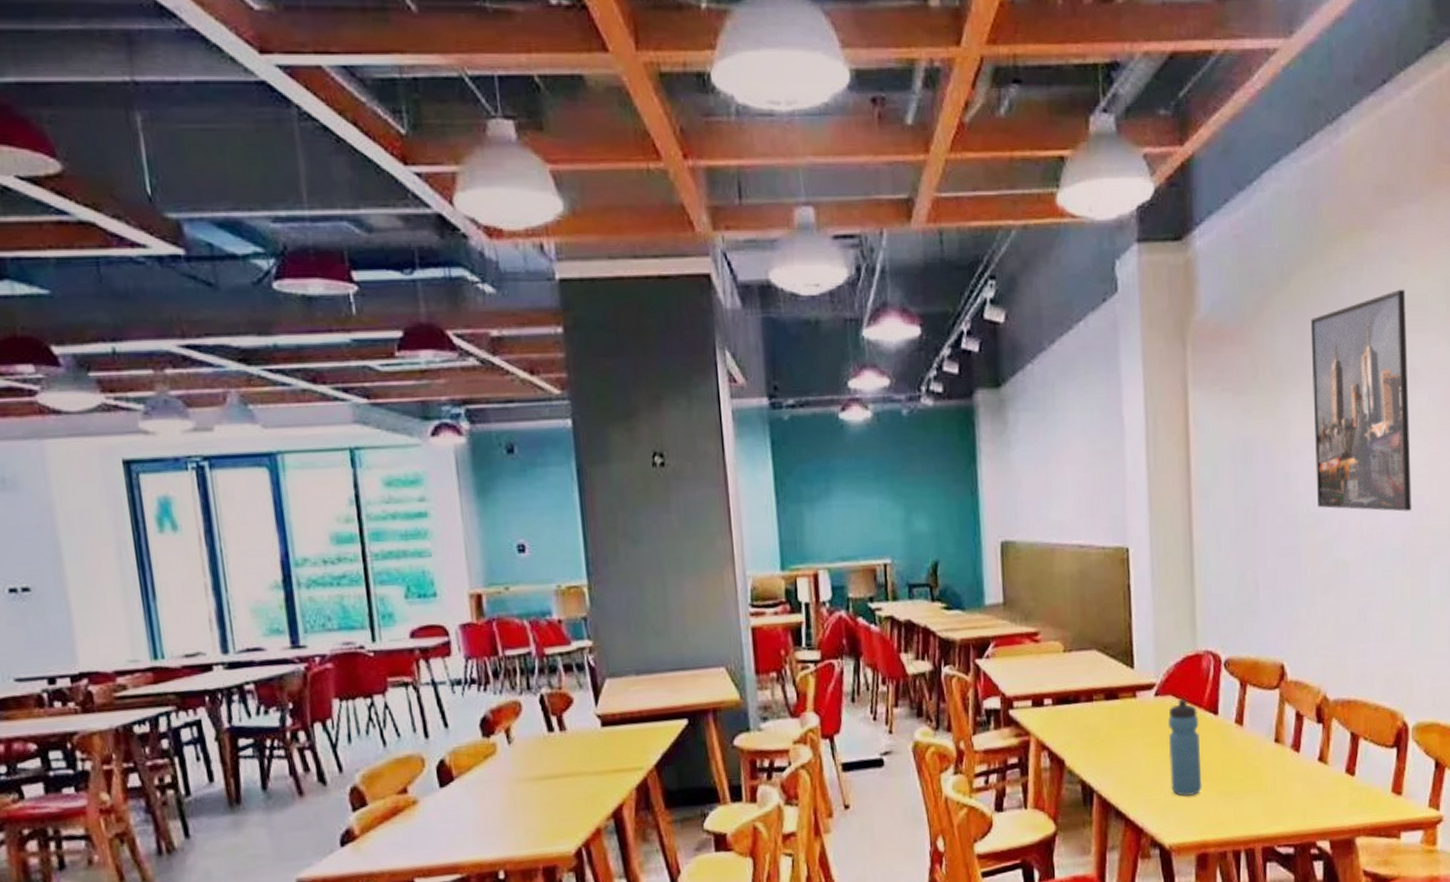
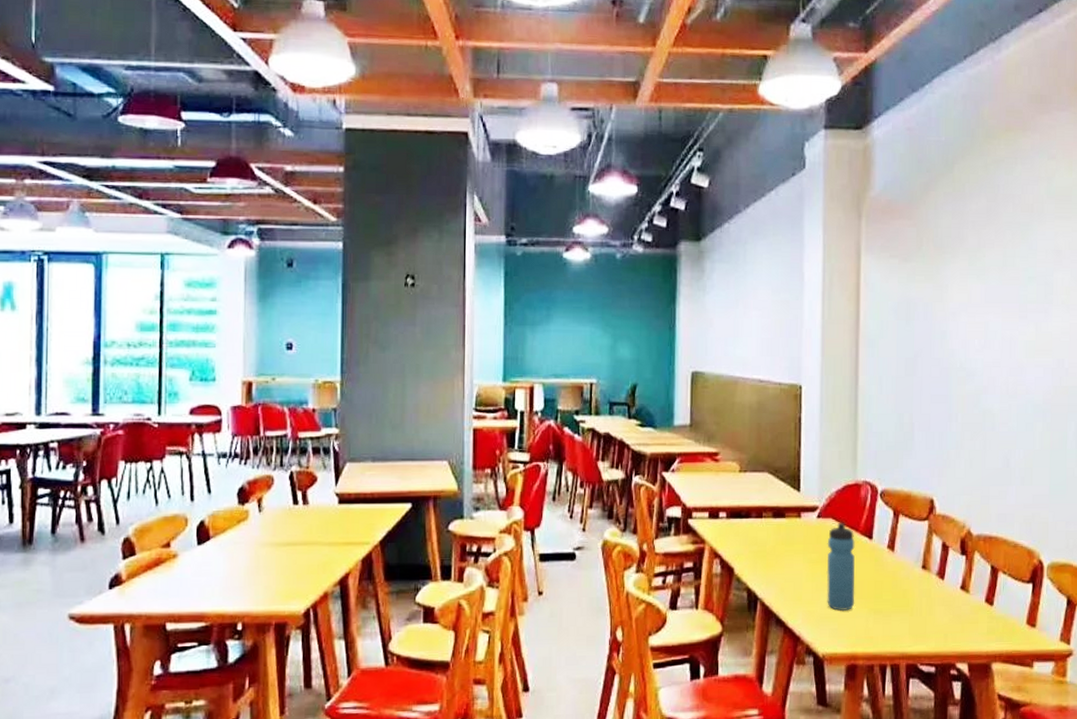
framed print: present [1310,289,1412,512] -> none [969,181,1053,372]

